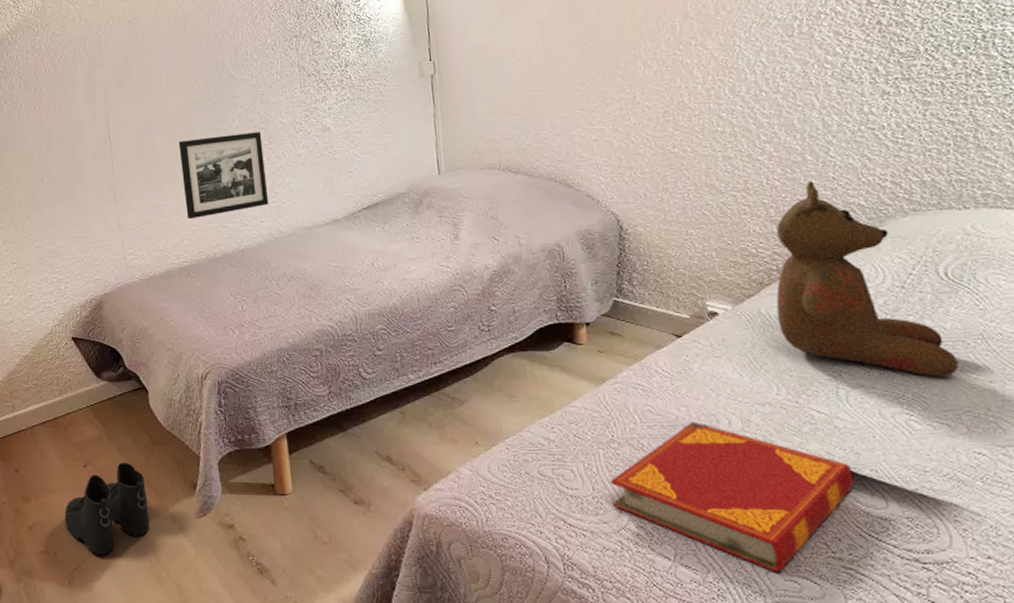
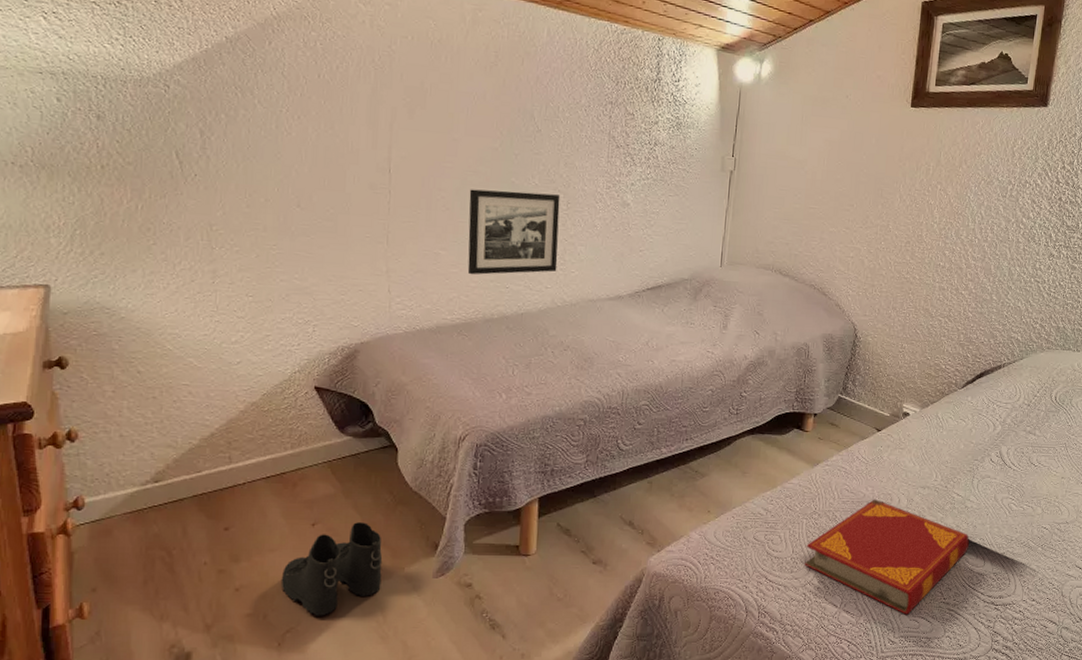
teddy bear: present [776,181,960,377] -> none [947,316,1049,473]

